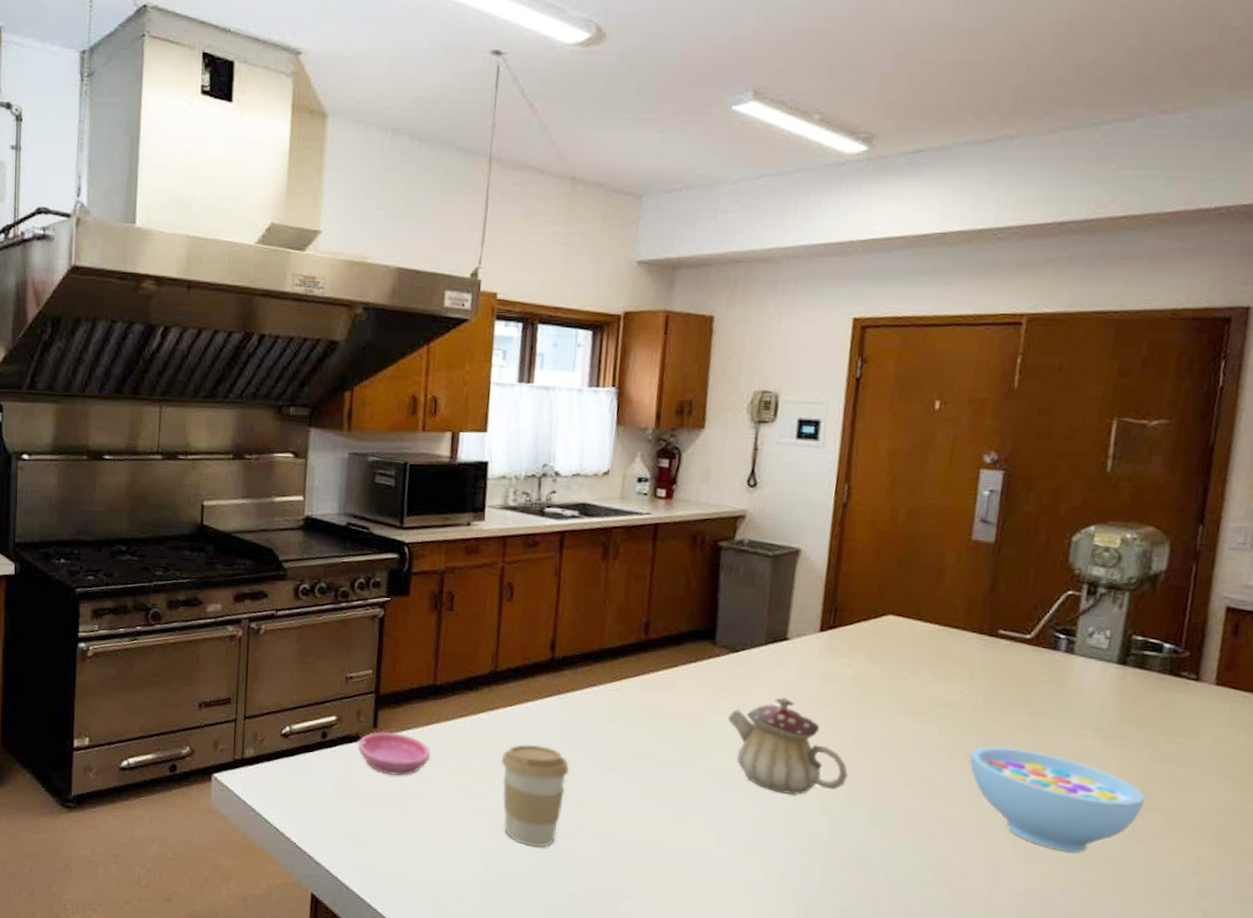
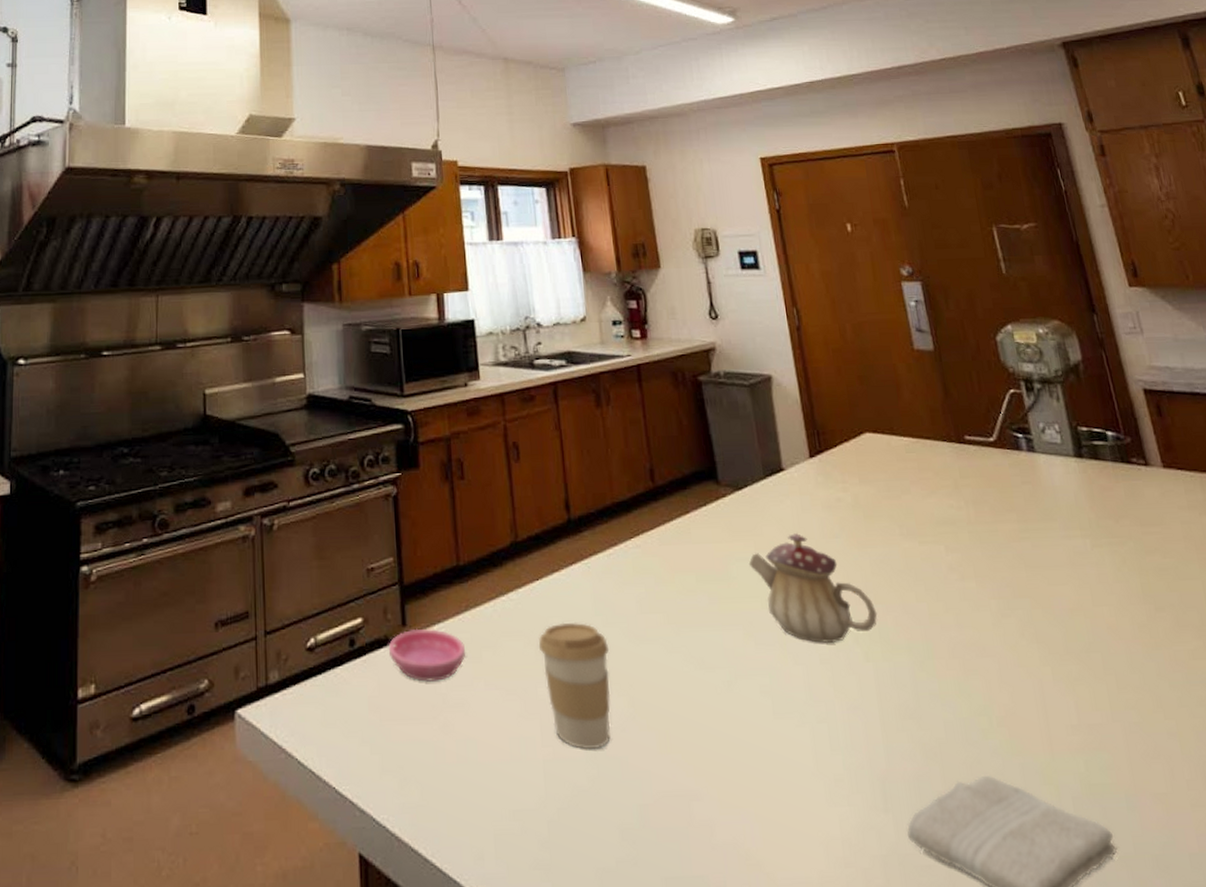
bowl: present [969,746,1145,853] -> none [980,558,1151,670]

